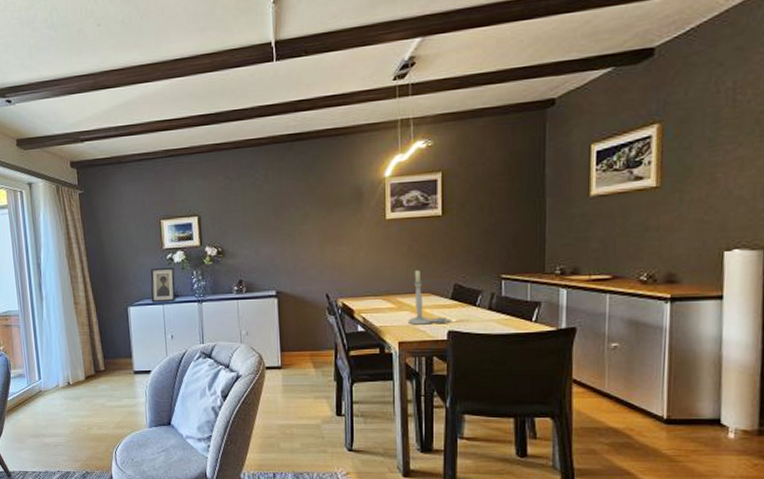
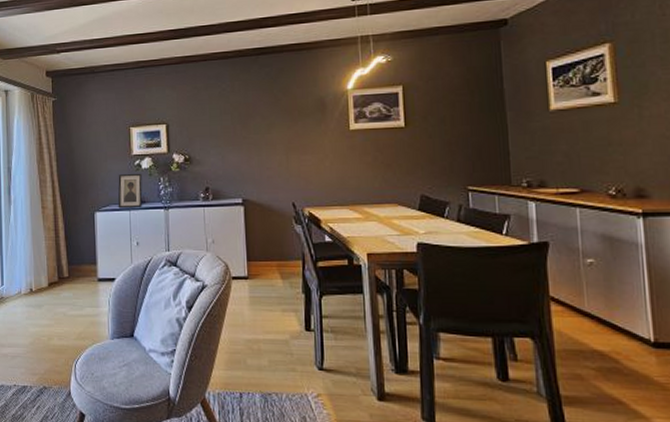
candlestick: present [408,269,453,325] -> none [376,180,422,236]

